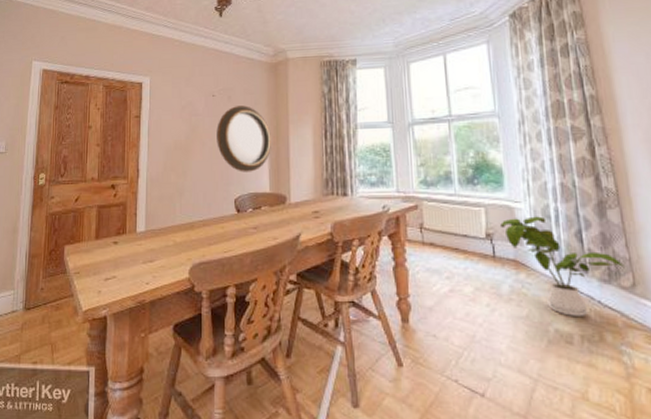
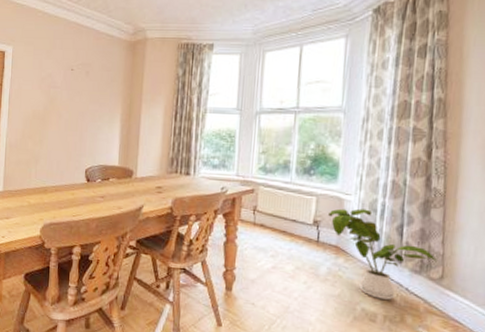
home mirror: present [216,105,271,172] -> none [72,81,124,146]

